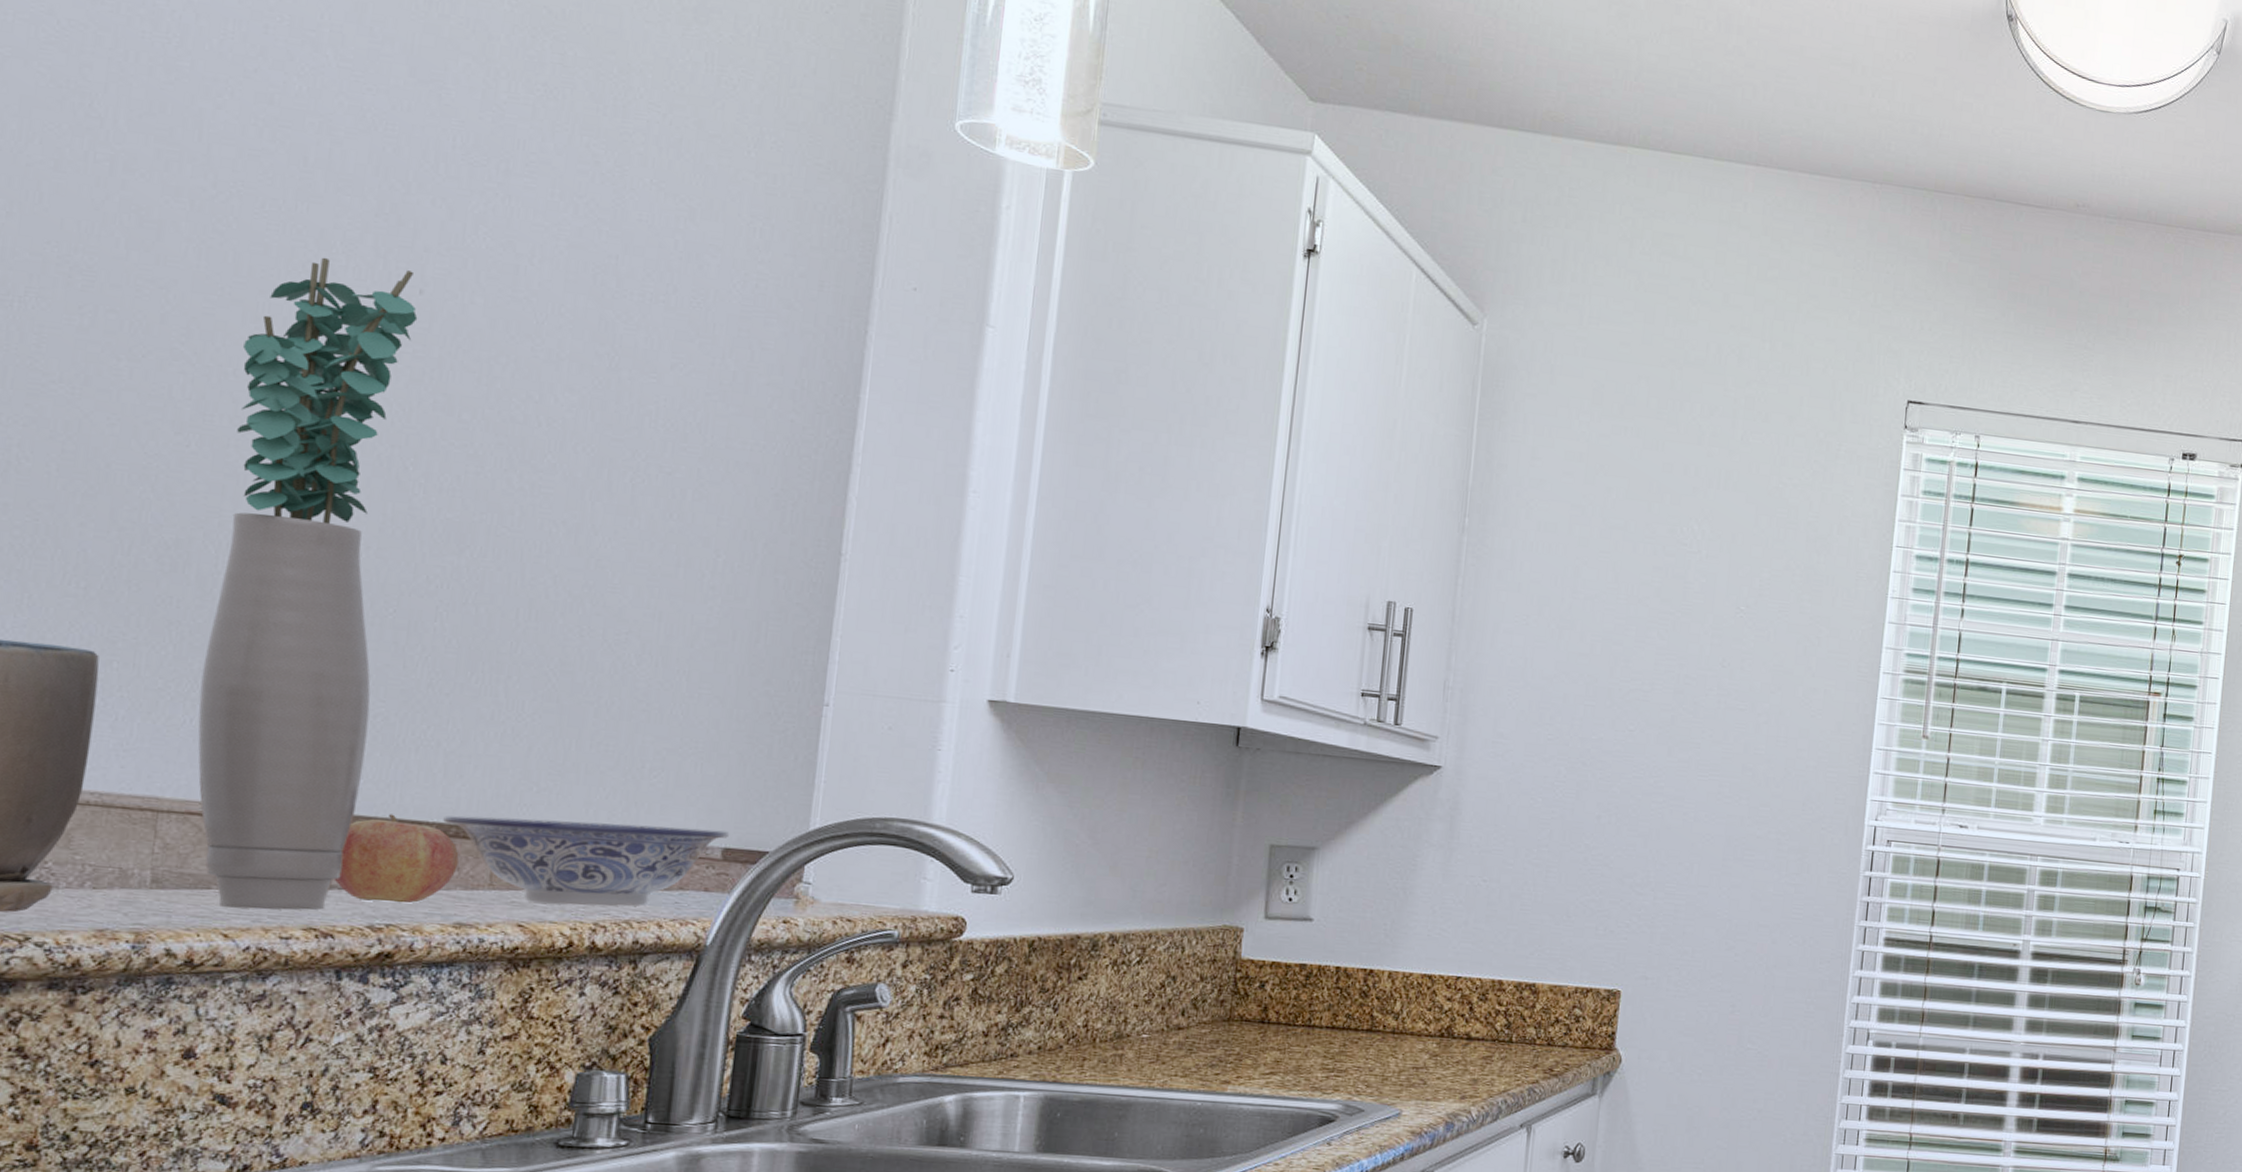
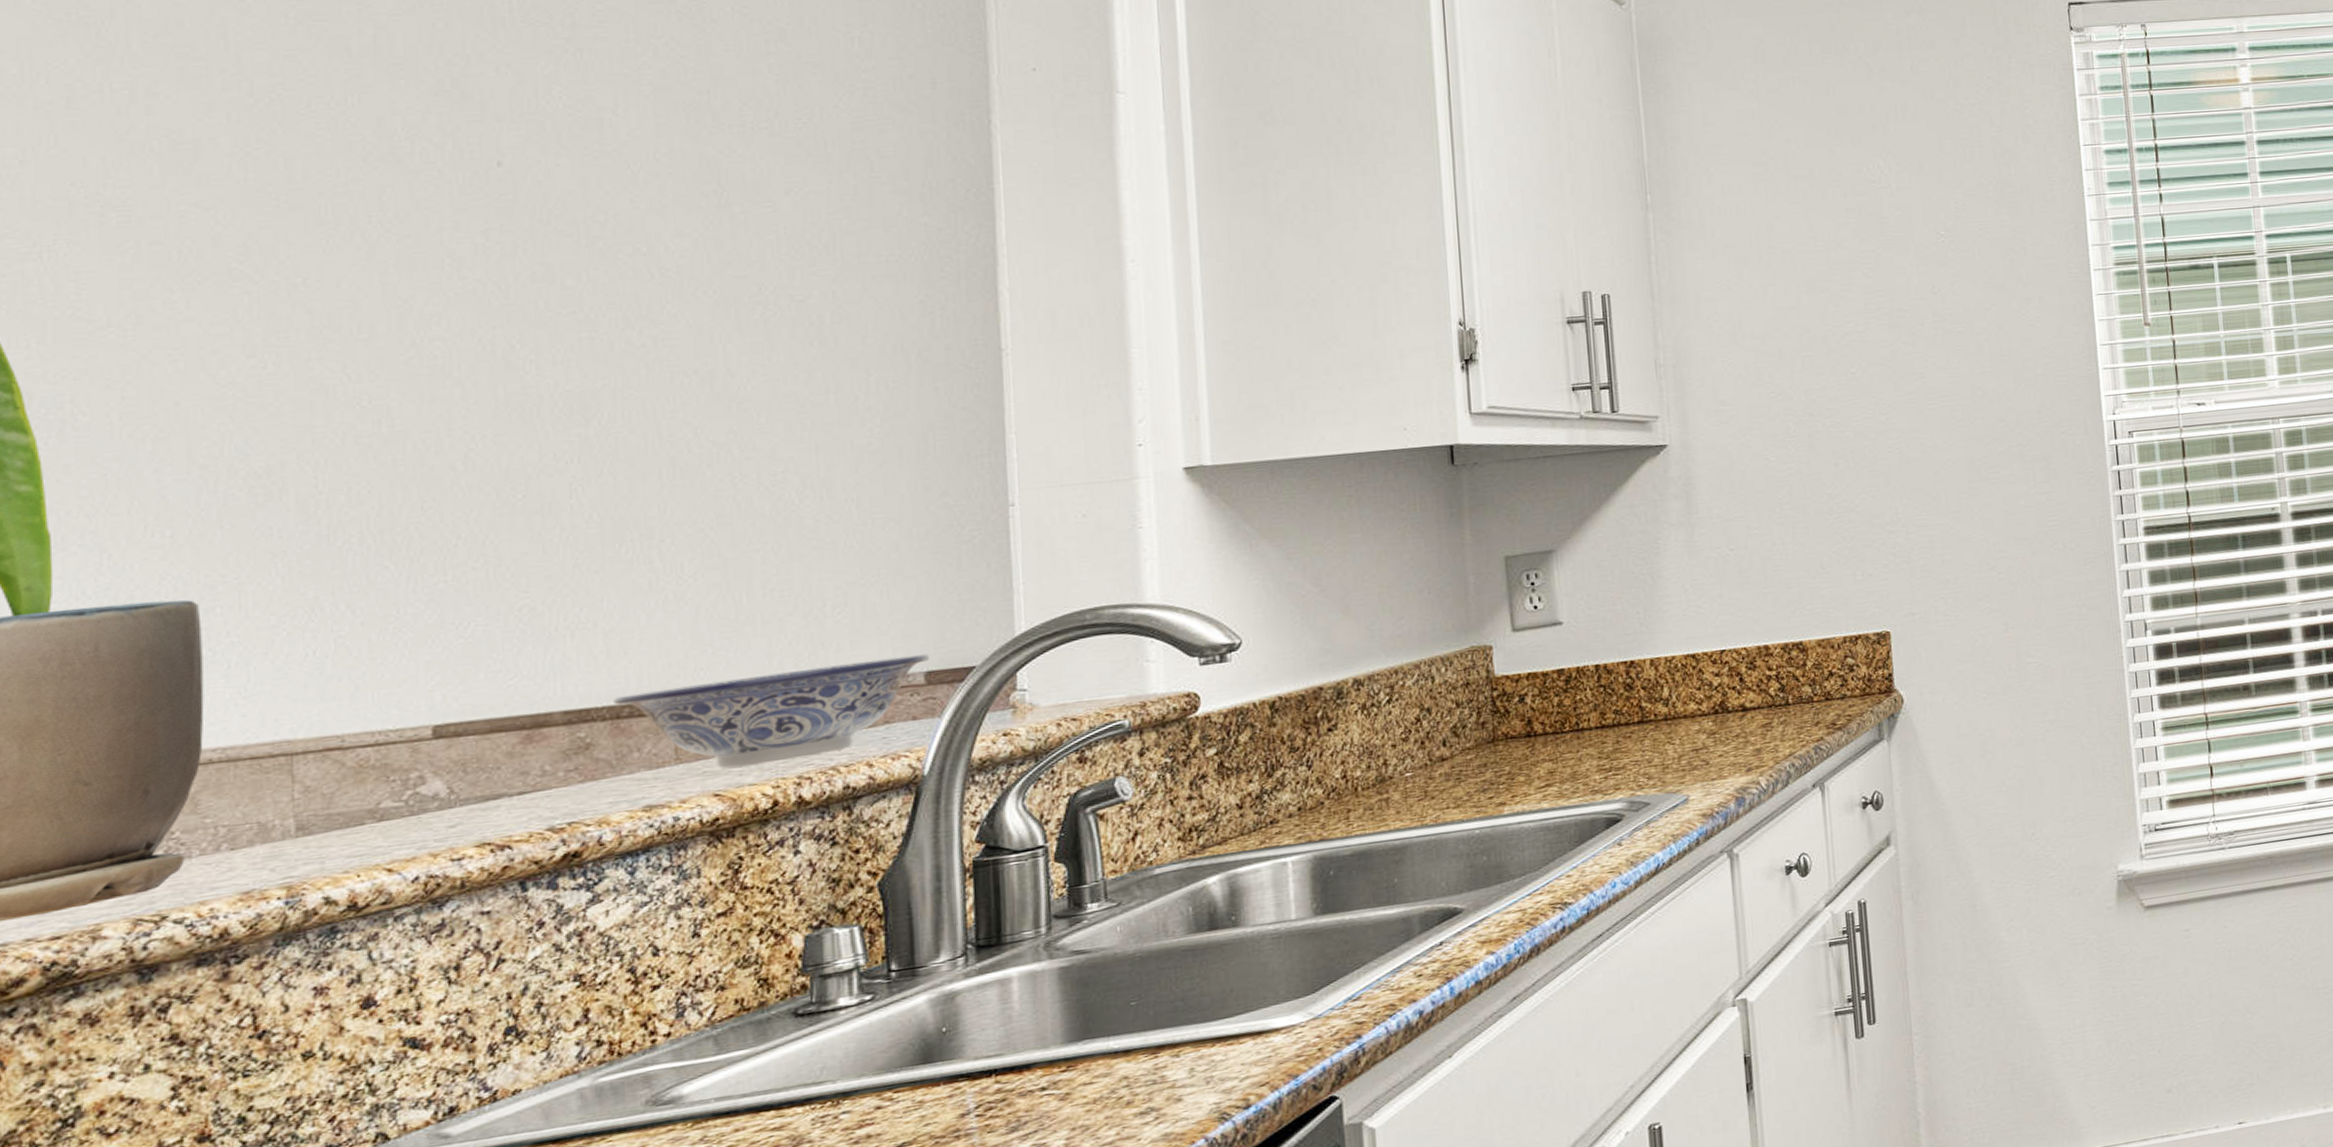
vase: present [197,257,418,910] -> none [310,144,516,841]
fruit: present [334,814,459,904] -> none [502,706,638,803]

